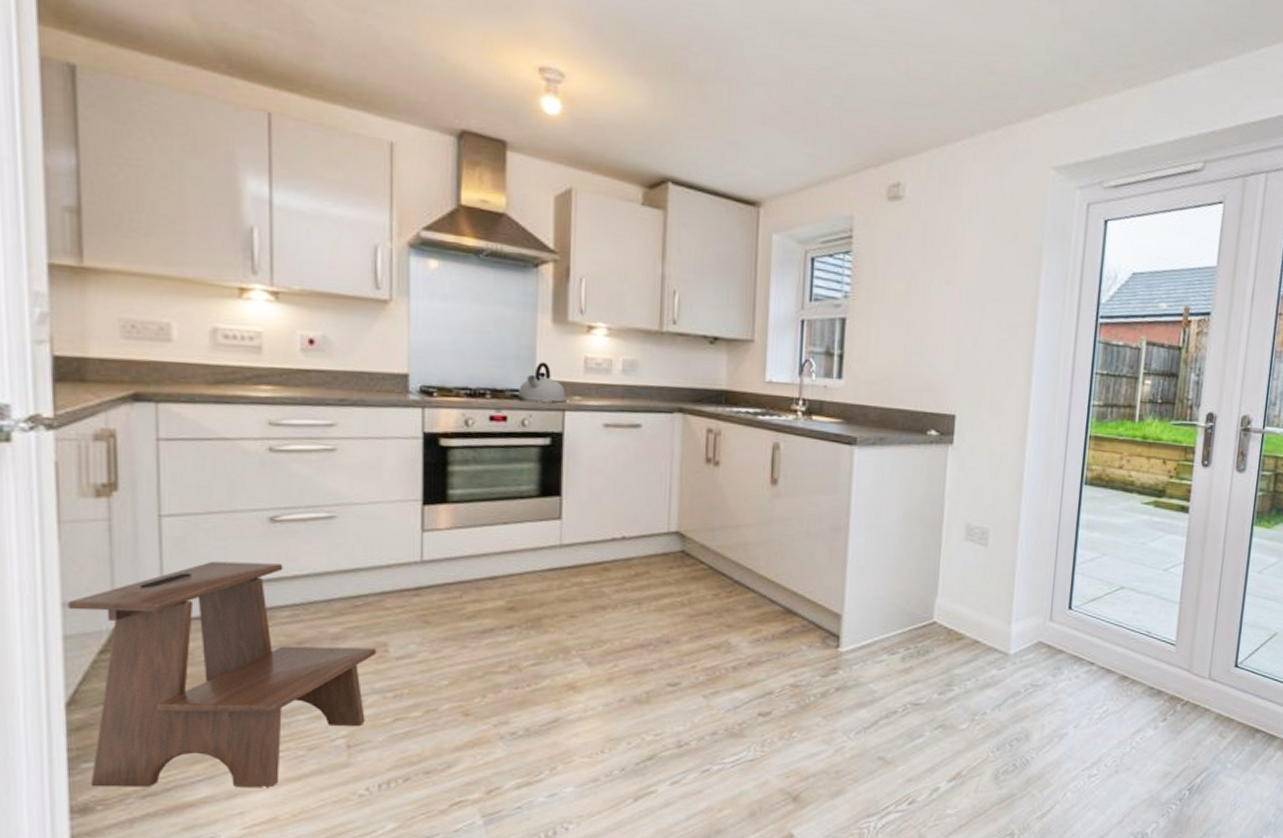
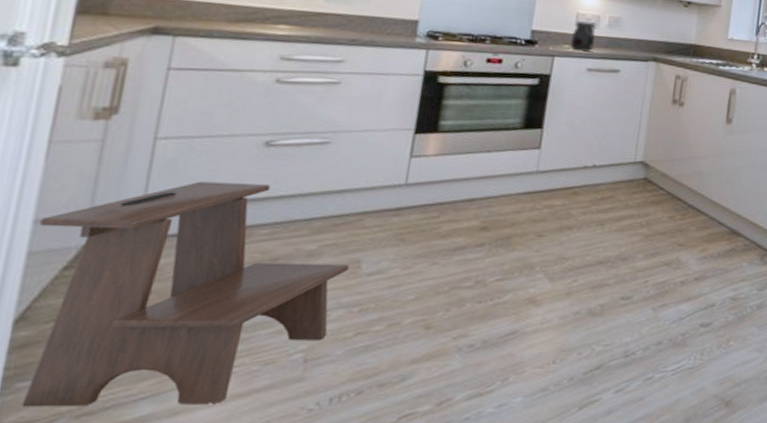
kettle: present [517,362,567,403] -> none [513,15,558,50]
jar: none [580,367,609,404] -> present [570,21,597,52]

